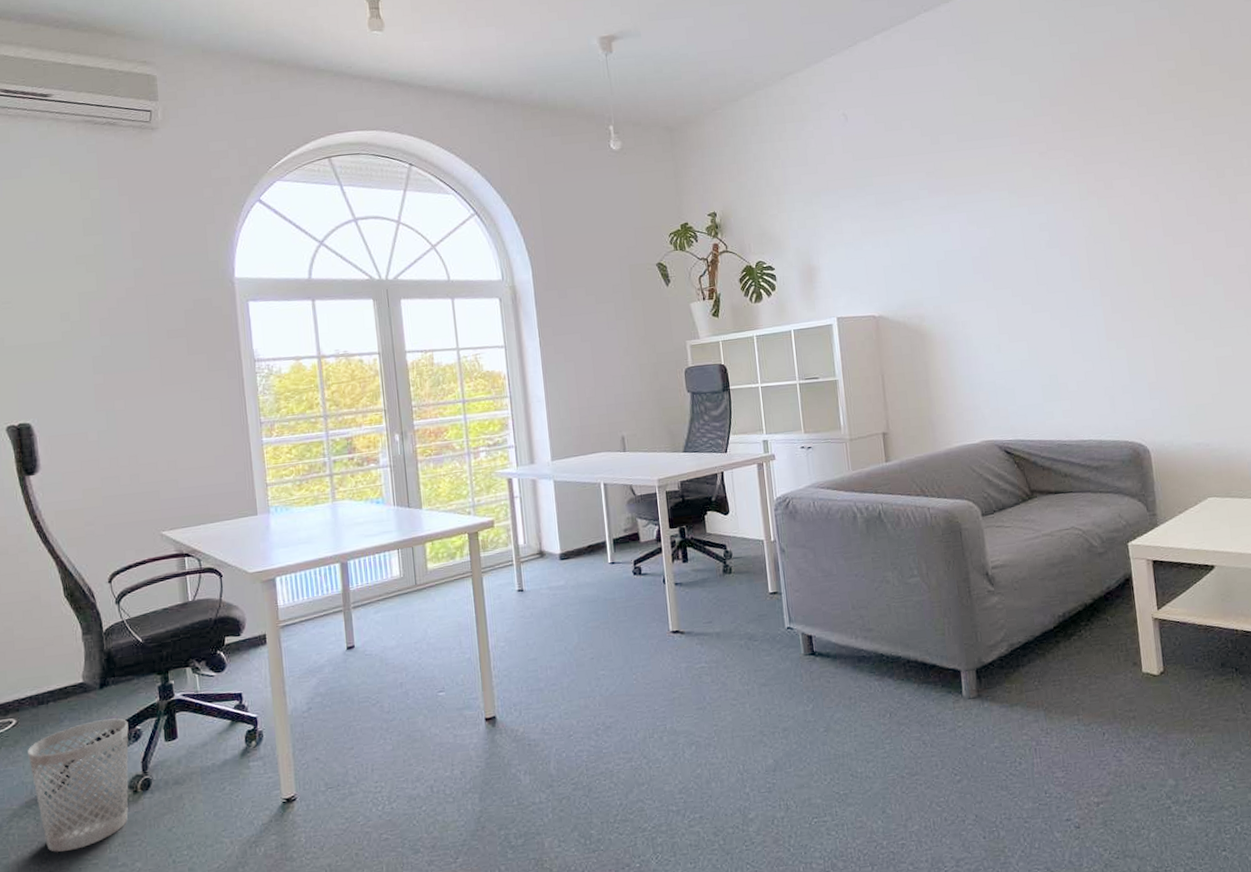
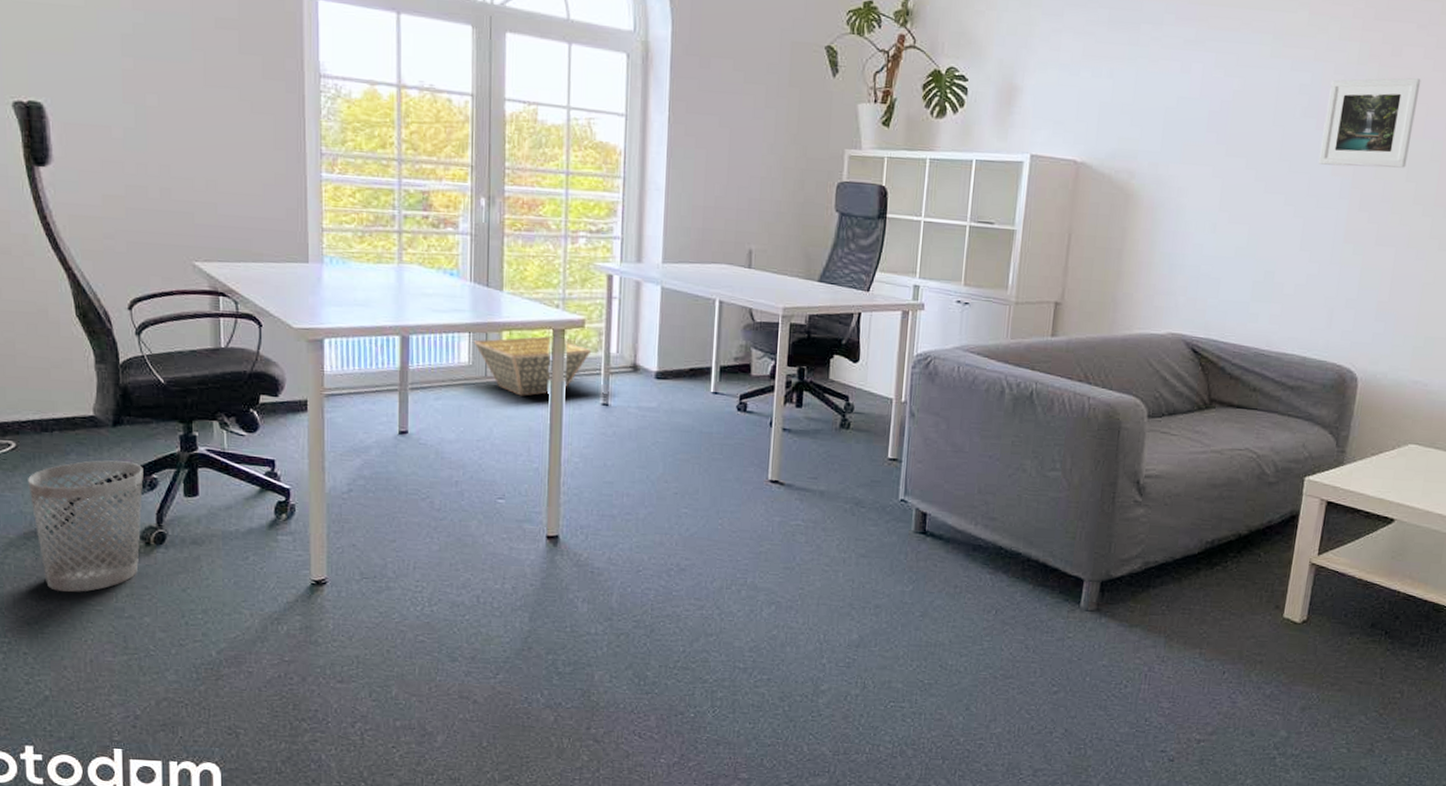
basket: none [402,540,503,597] -> present [473,336,592,396]
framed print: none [1063,202,1141,282] -> present [1318,78,1421,168]

